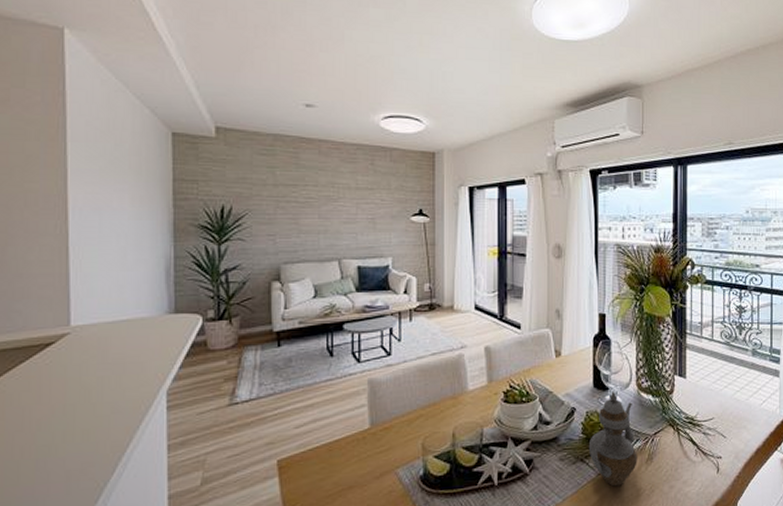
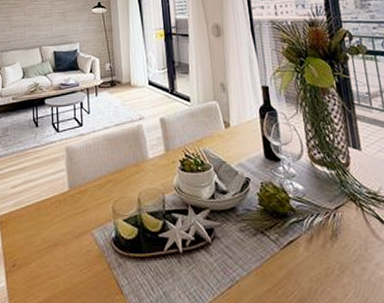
teapot: present [588,391,637,487] -> none [267,162,321,263]

